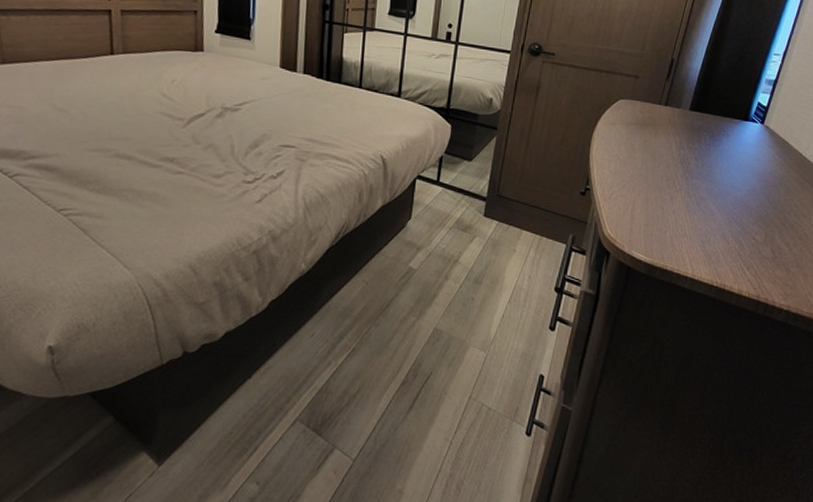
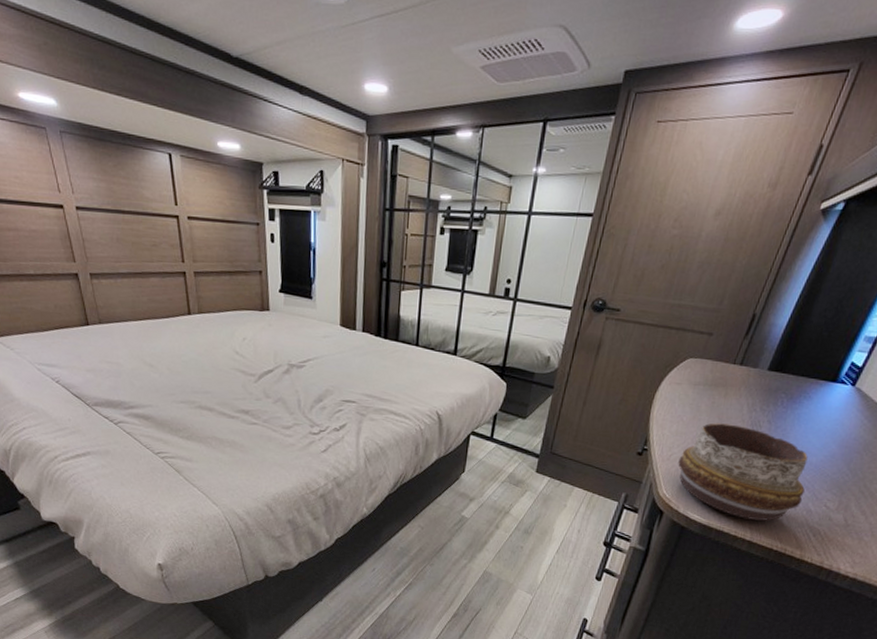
decorative bowl: none [619,161,734,257] -> present [678,423,808,521]

